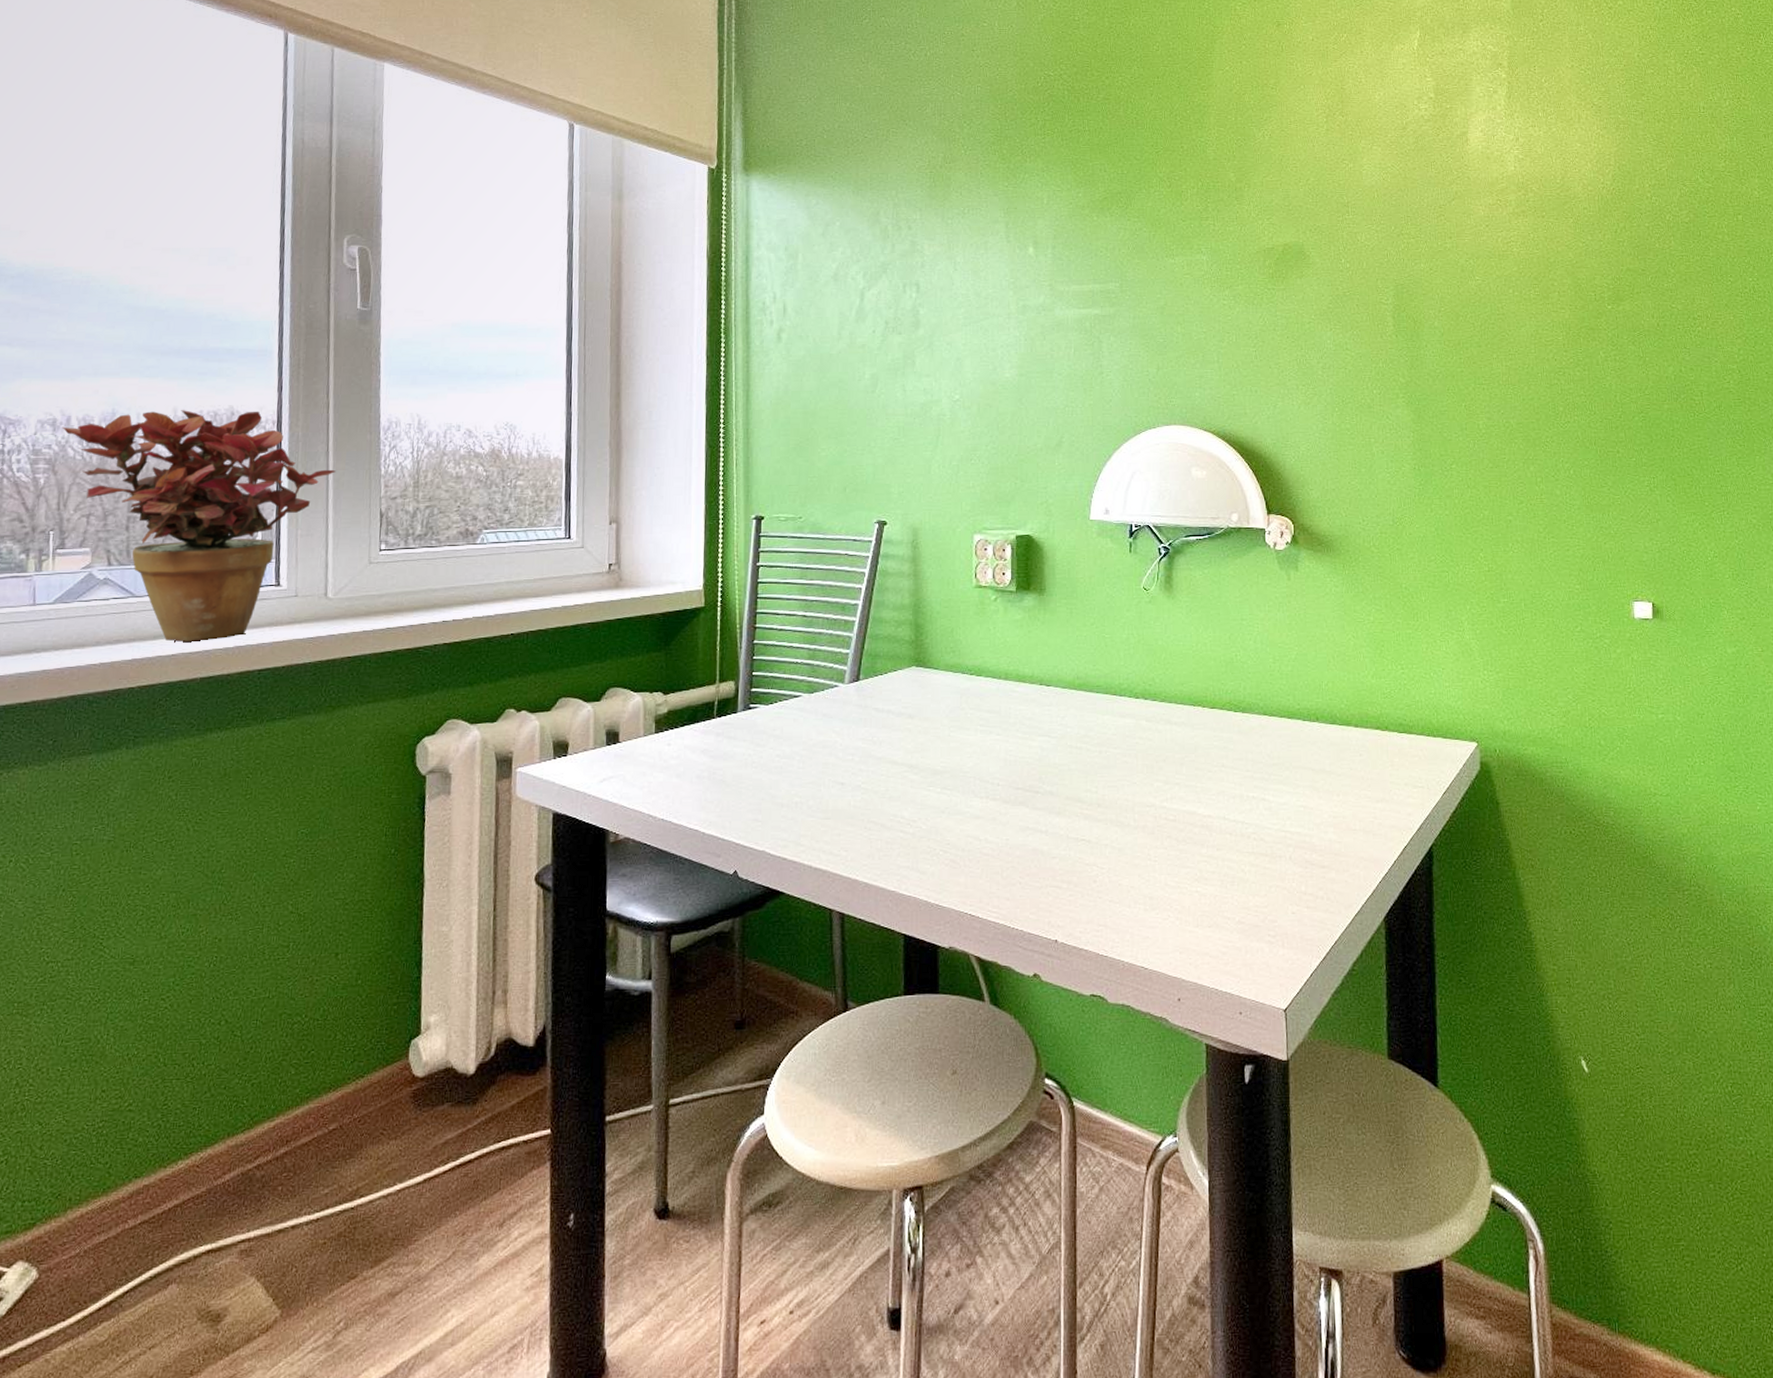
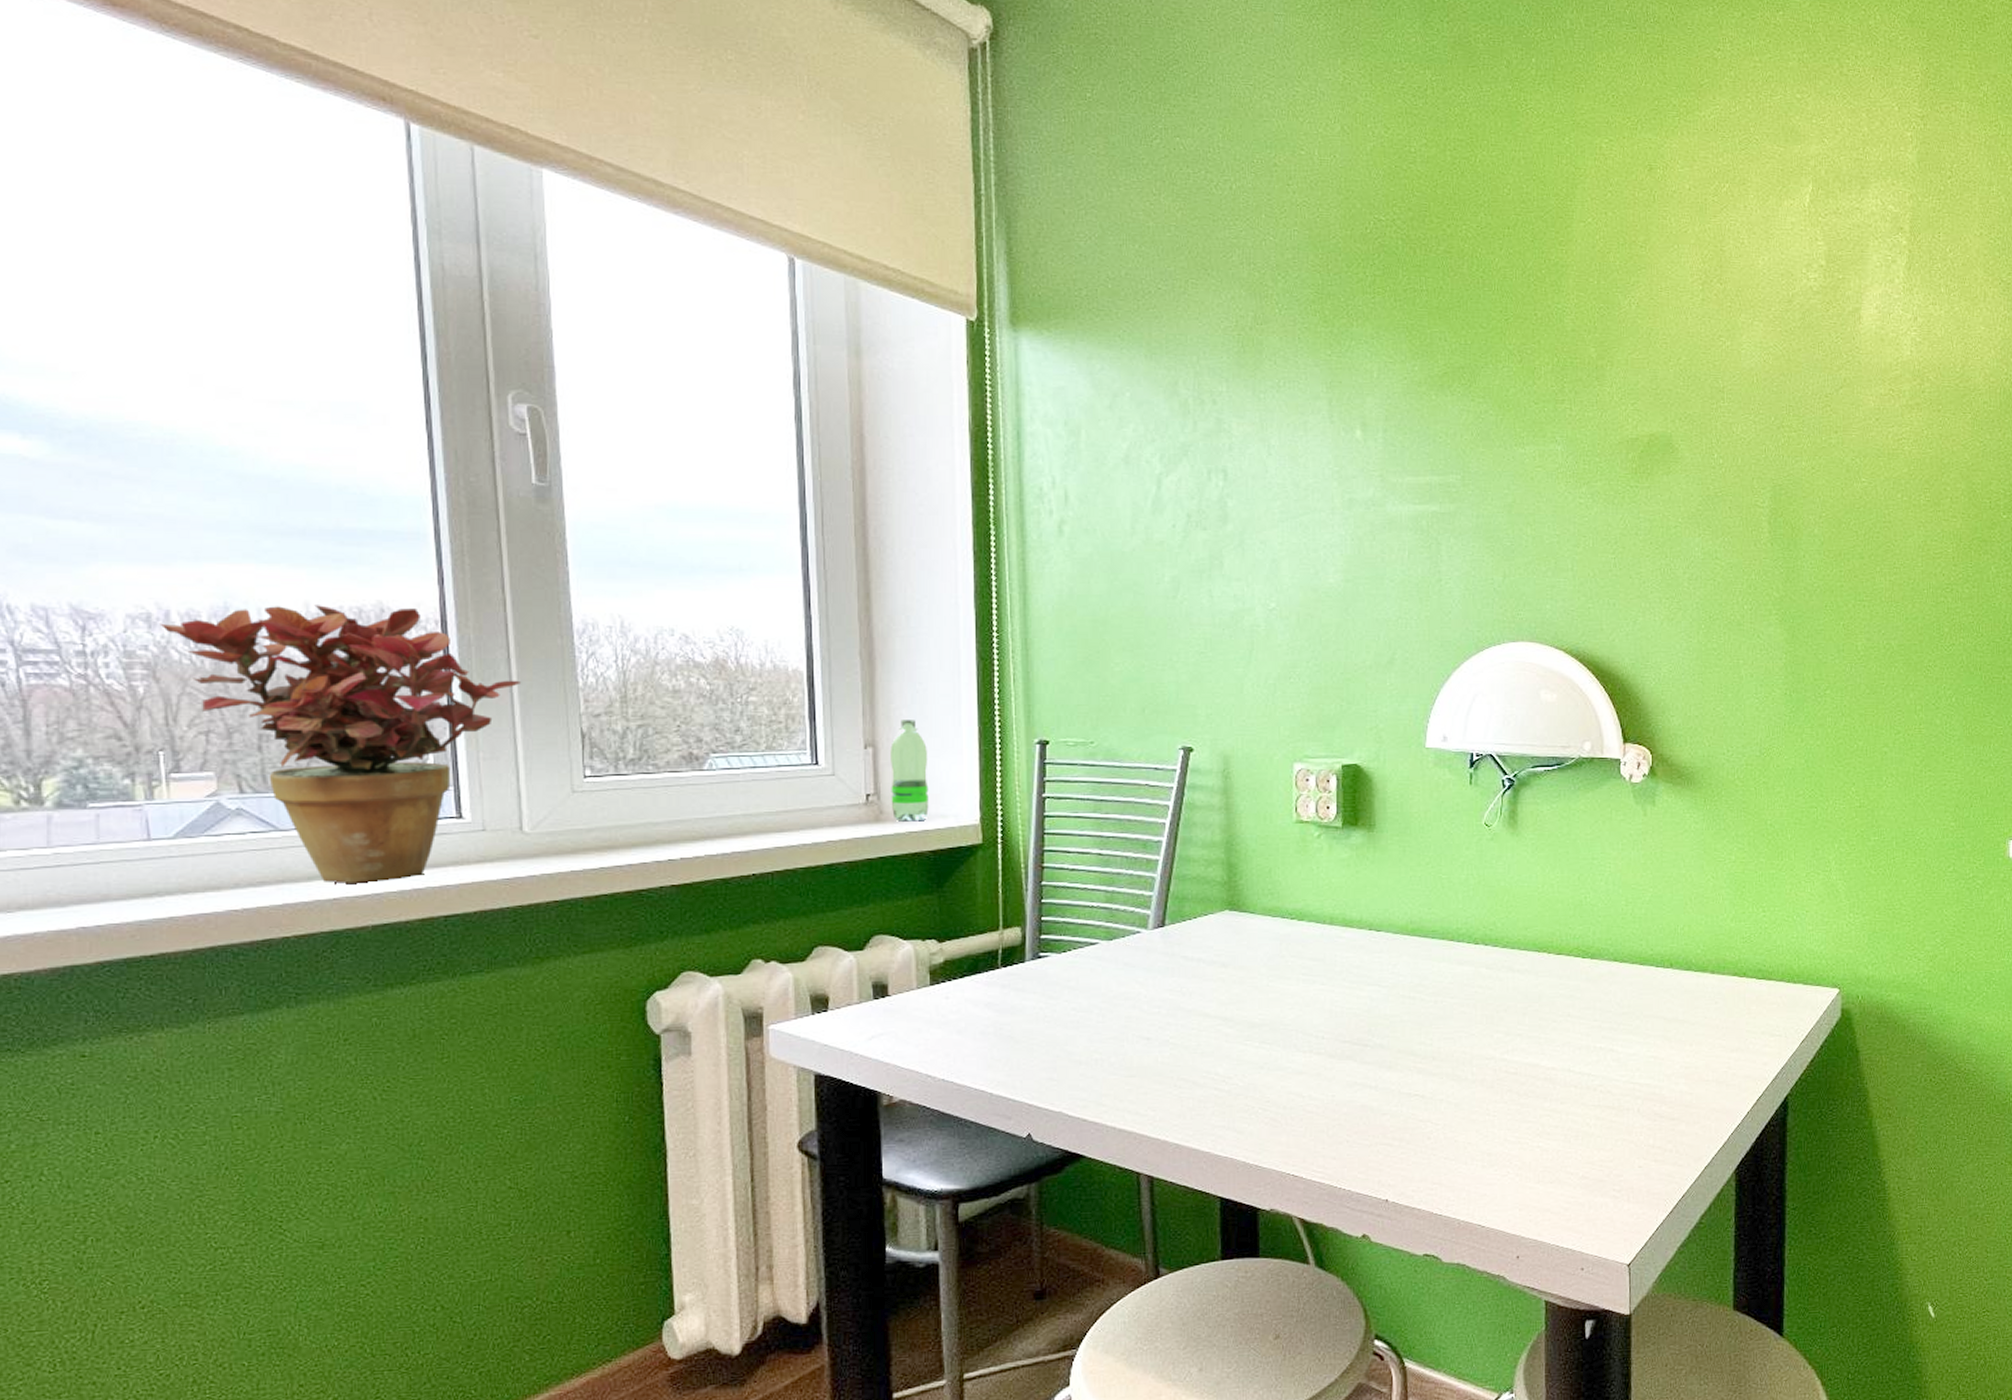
bottle: none [629,499,661,588] -> present [890,720,929,822]

